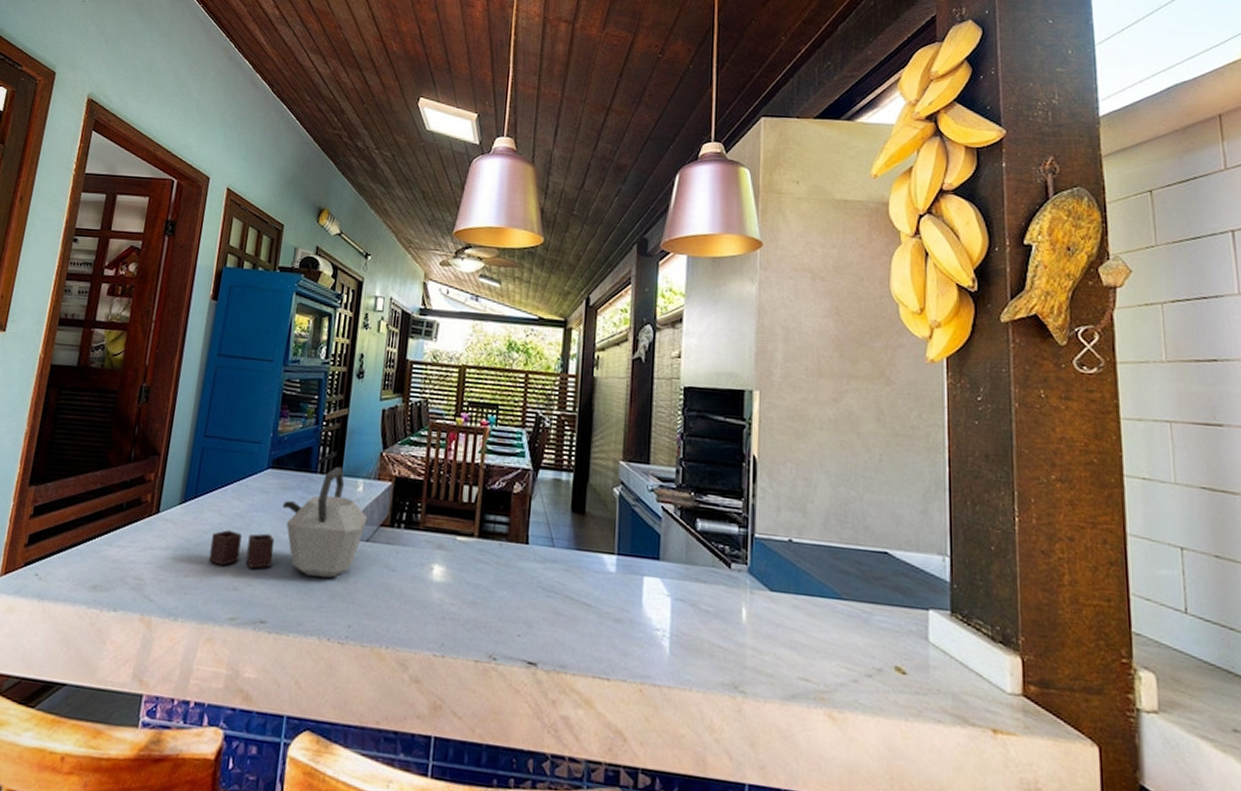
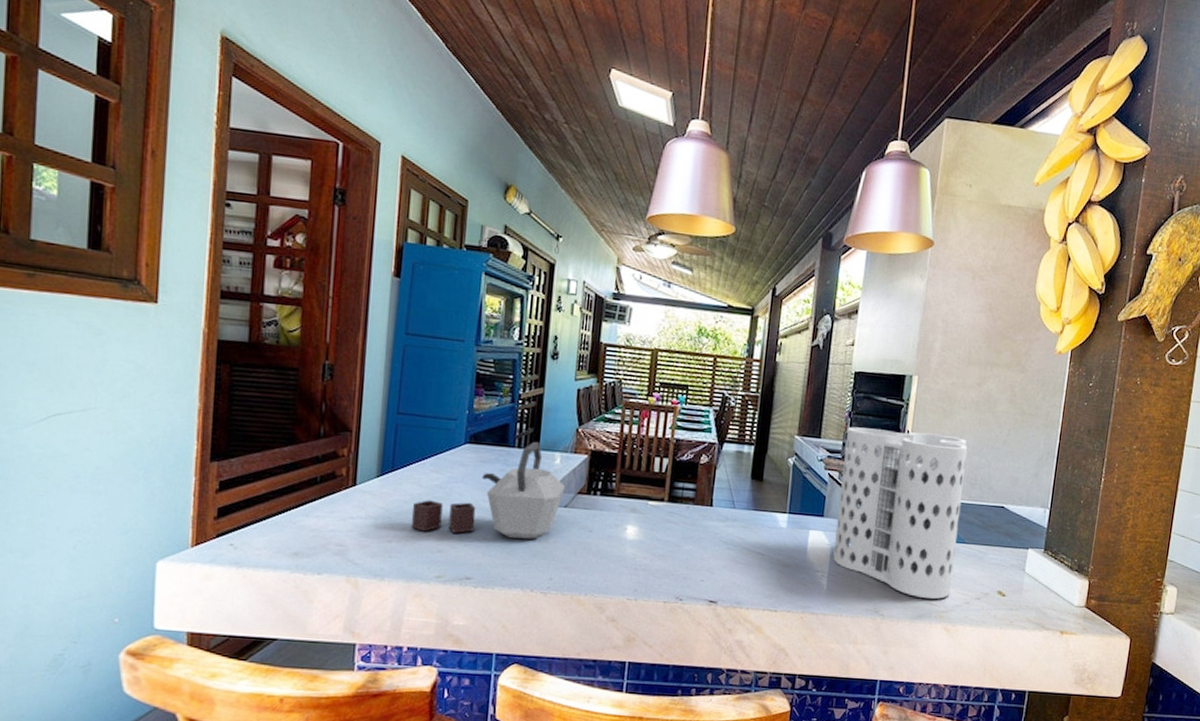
utensil holder: none [675,450,831,674] -> present [833,426,968,599]

